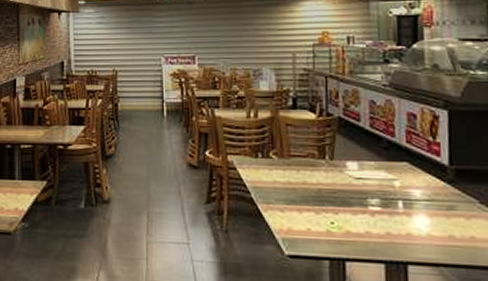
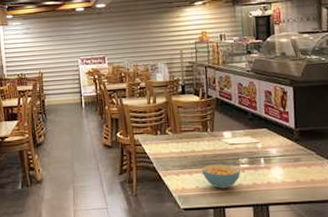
cereal bowl: none [315,202,370,236] -> present [202,164,241,189]

